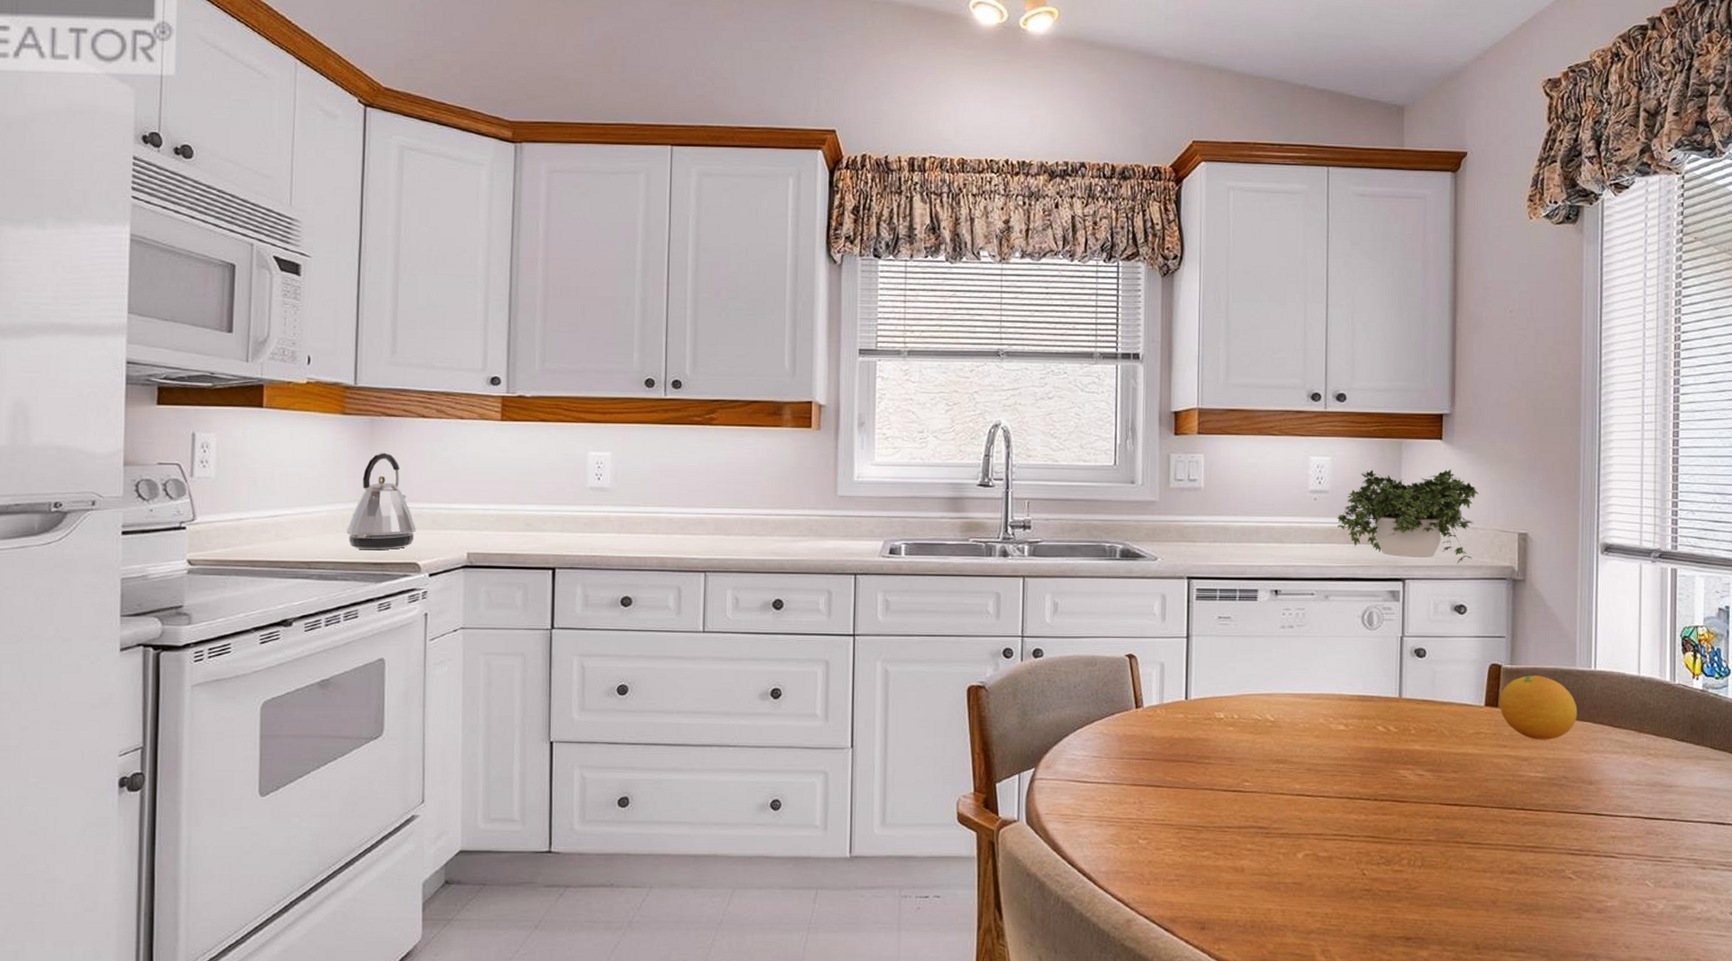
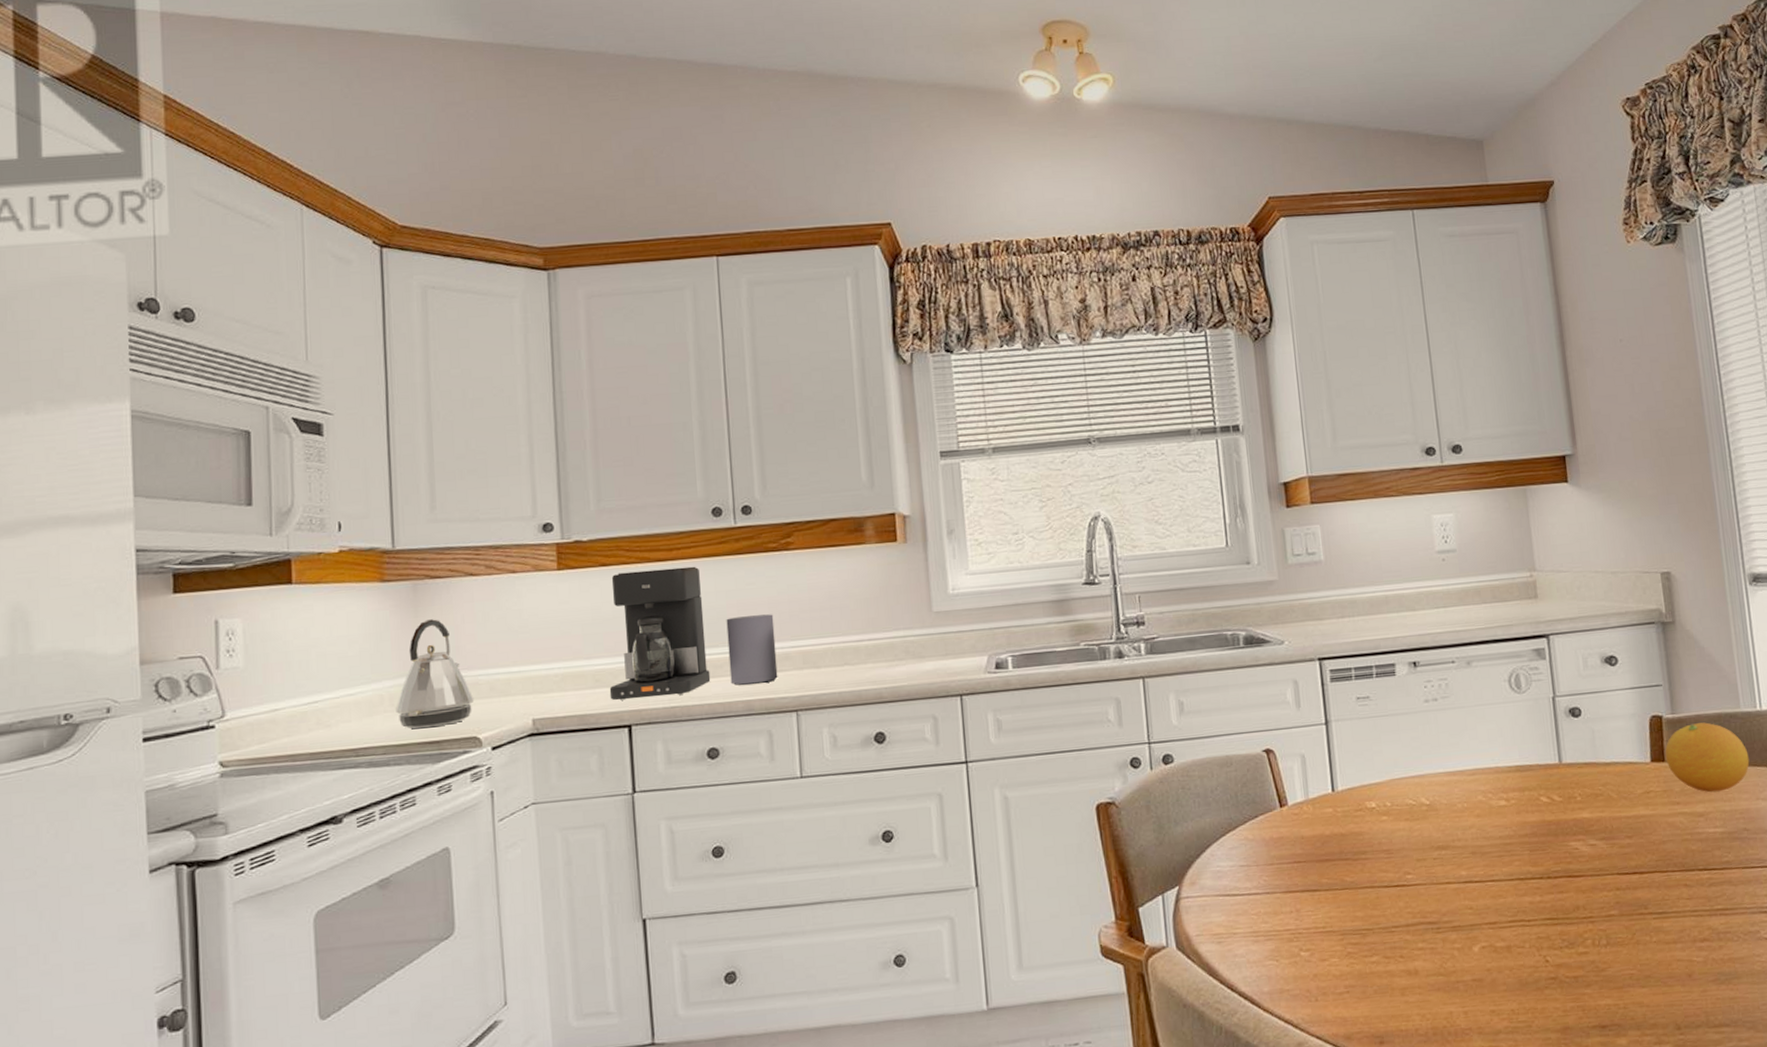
coffee maker: none [538,429,630,545] -> present [609,566,711,701]
canister: none [648,481,692,544] -> present [726,614,778,686]
potted plant: present [1336,469,1479,565] -> none [1468,513,1617,613]

